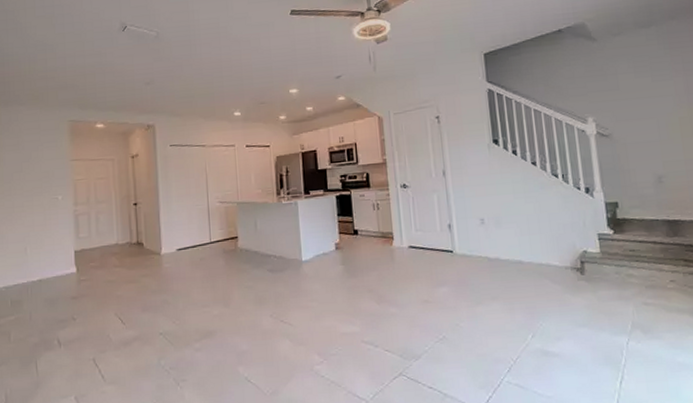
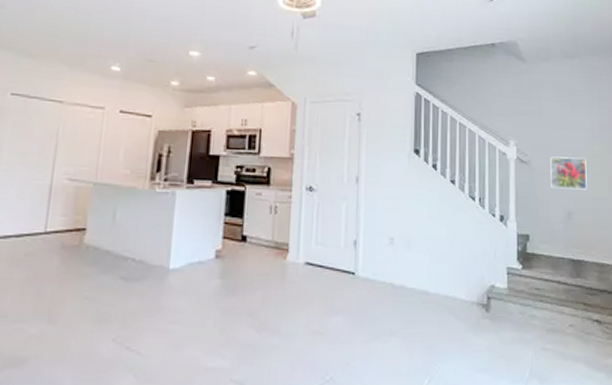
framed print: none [633,123,677,156] -> present [550,156,587,190]

